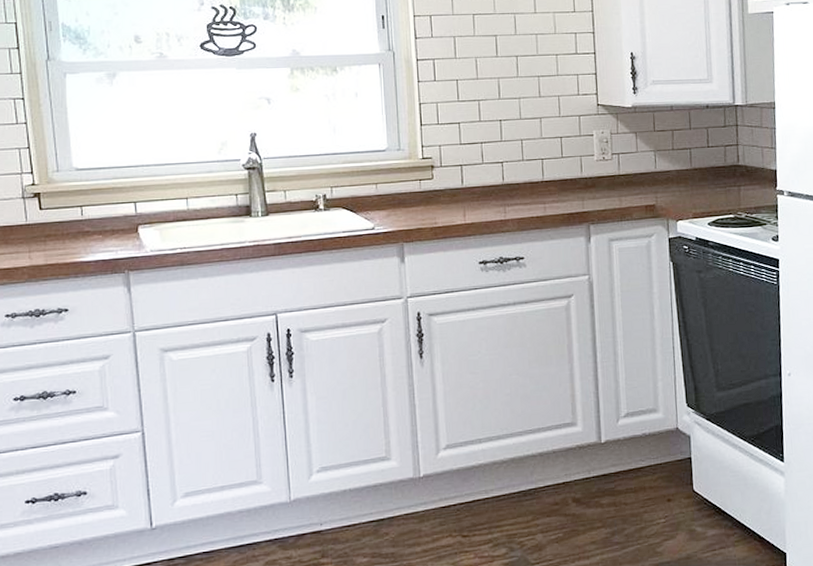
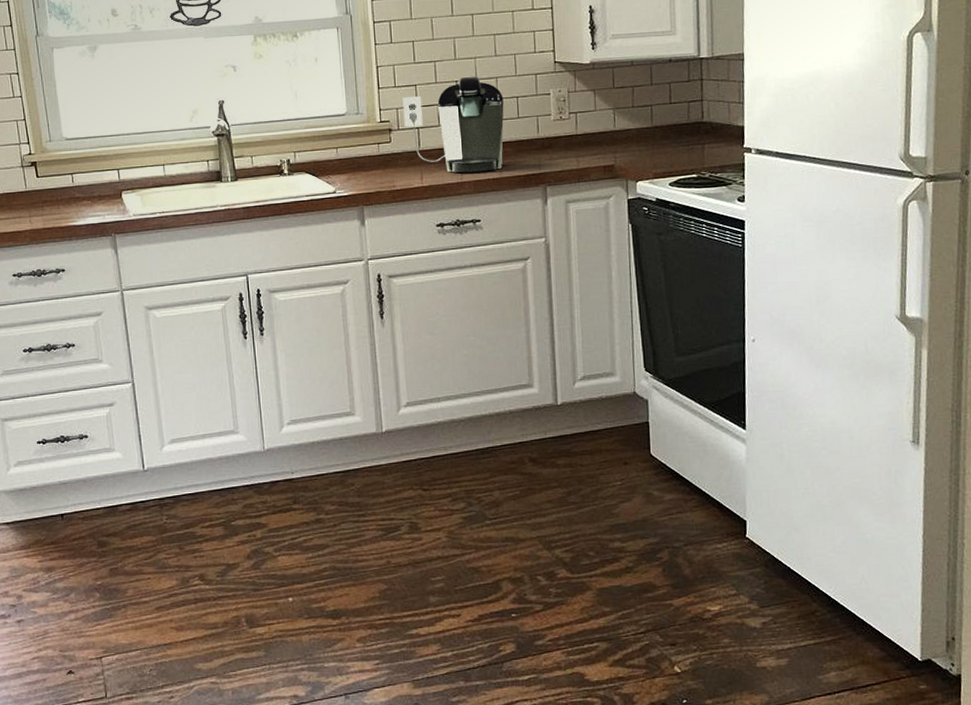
coffee maker: none [446,115,548,211] -> present [402,76,504,173]

